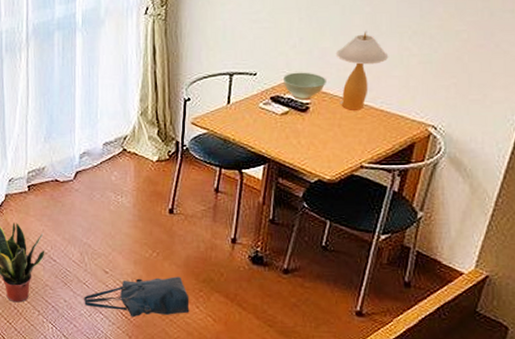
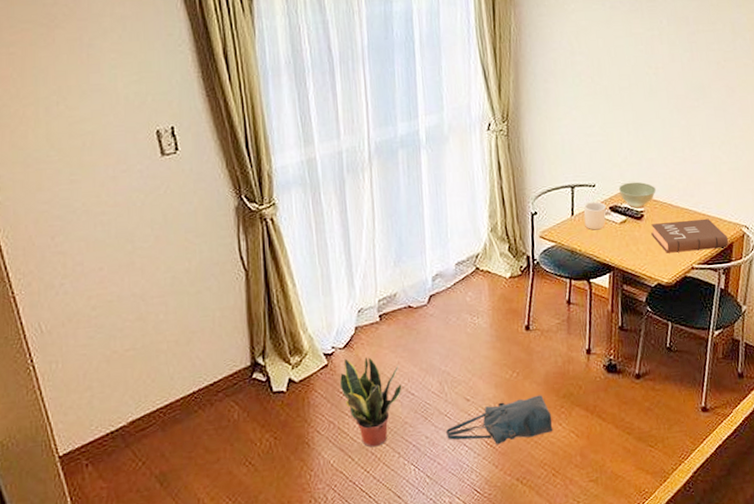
mug: none [241,91,266,120] -> present [583,202,606,230]
book: none [316,115,408,149] -> present [651,218,728,253]
table lamp: present [335,31,389,110] -> none [661,142,705,216]

